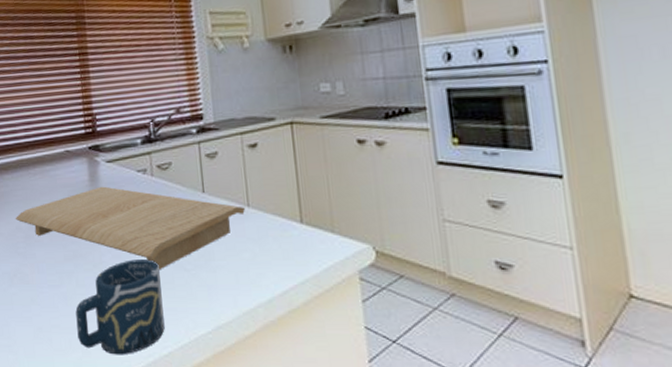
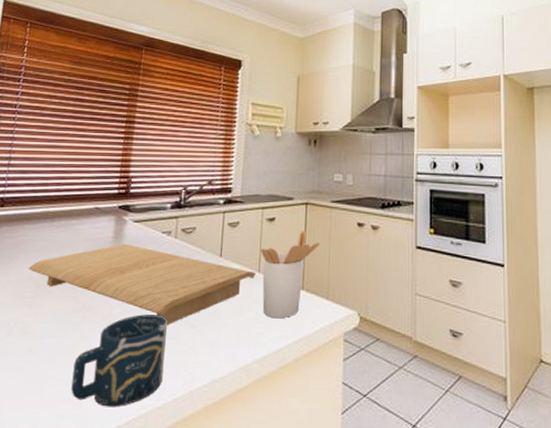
utensil holder: none [246,155,315,258] -> present [260,231,320,319]

